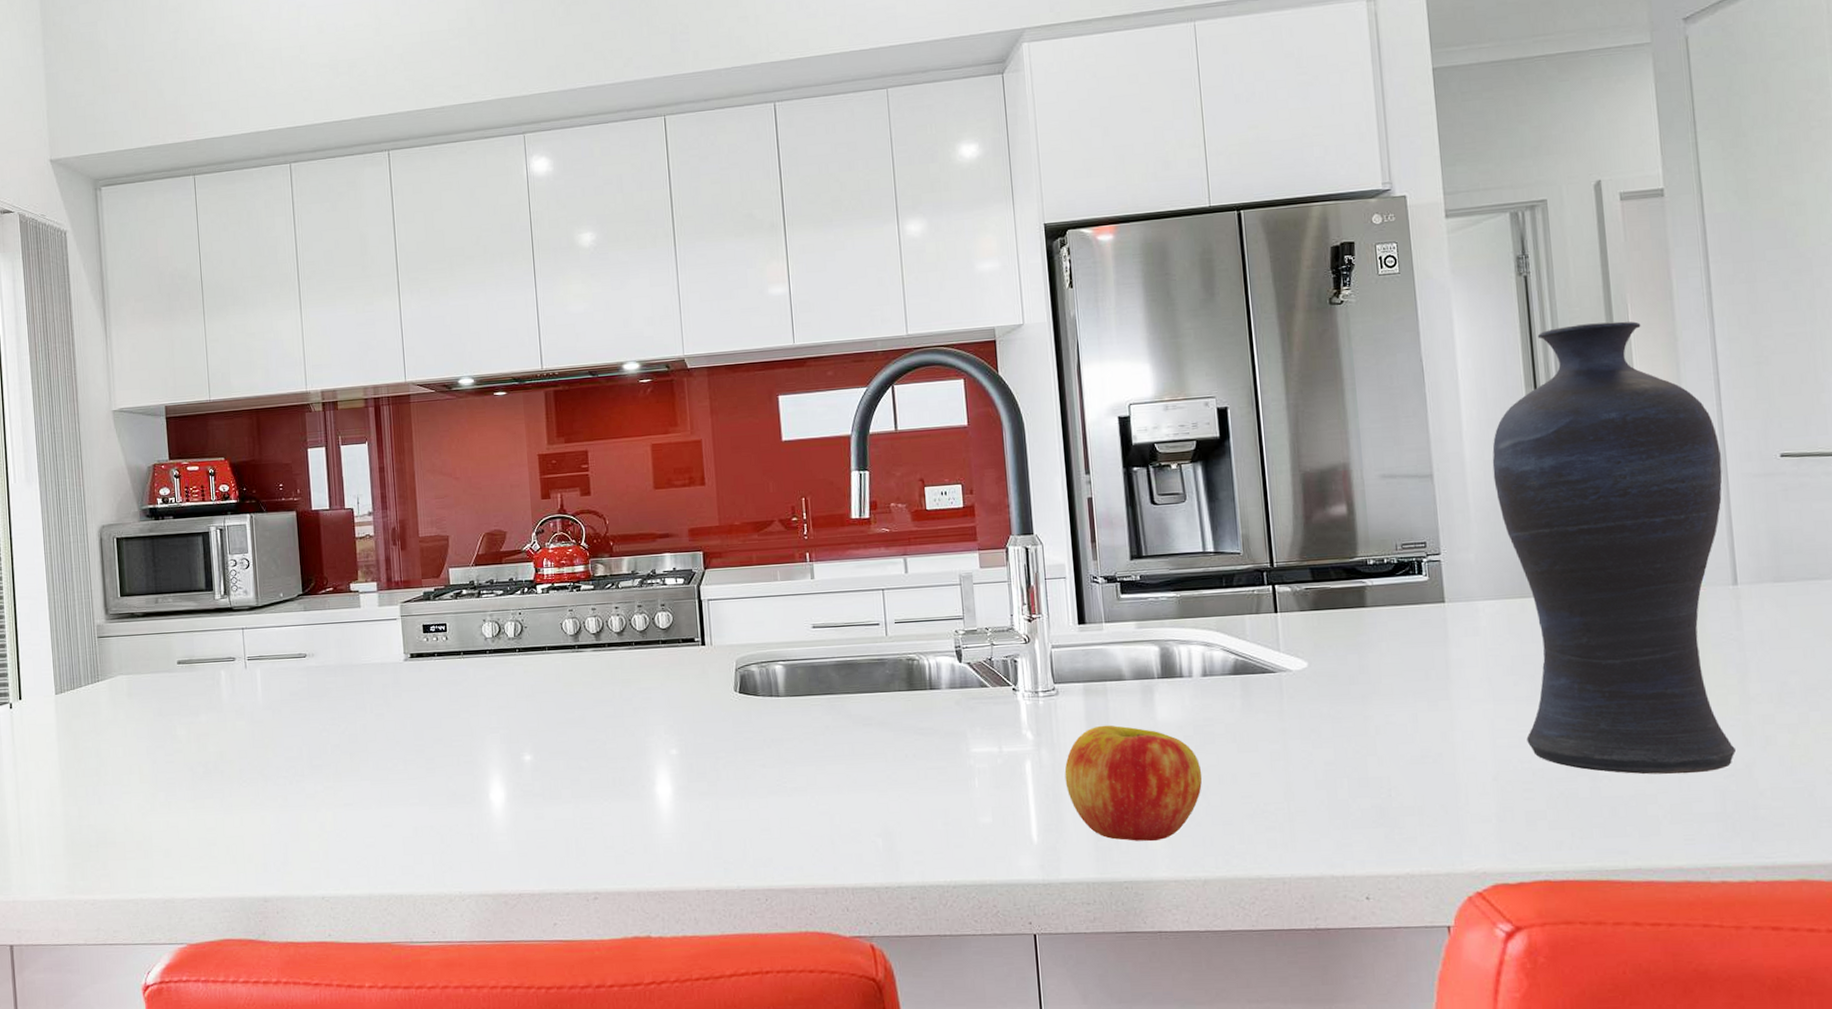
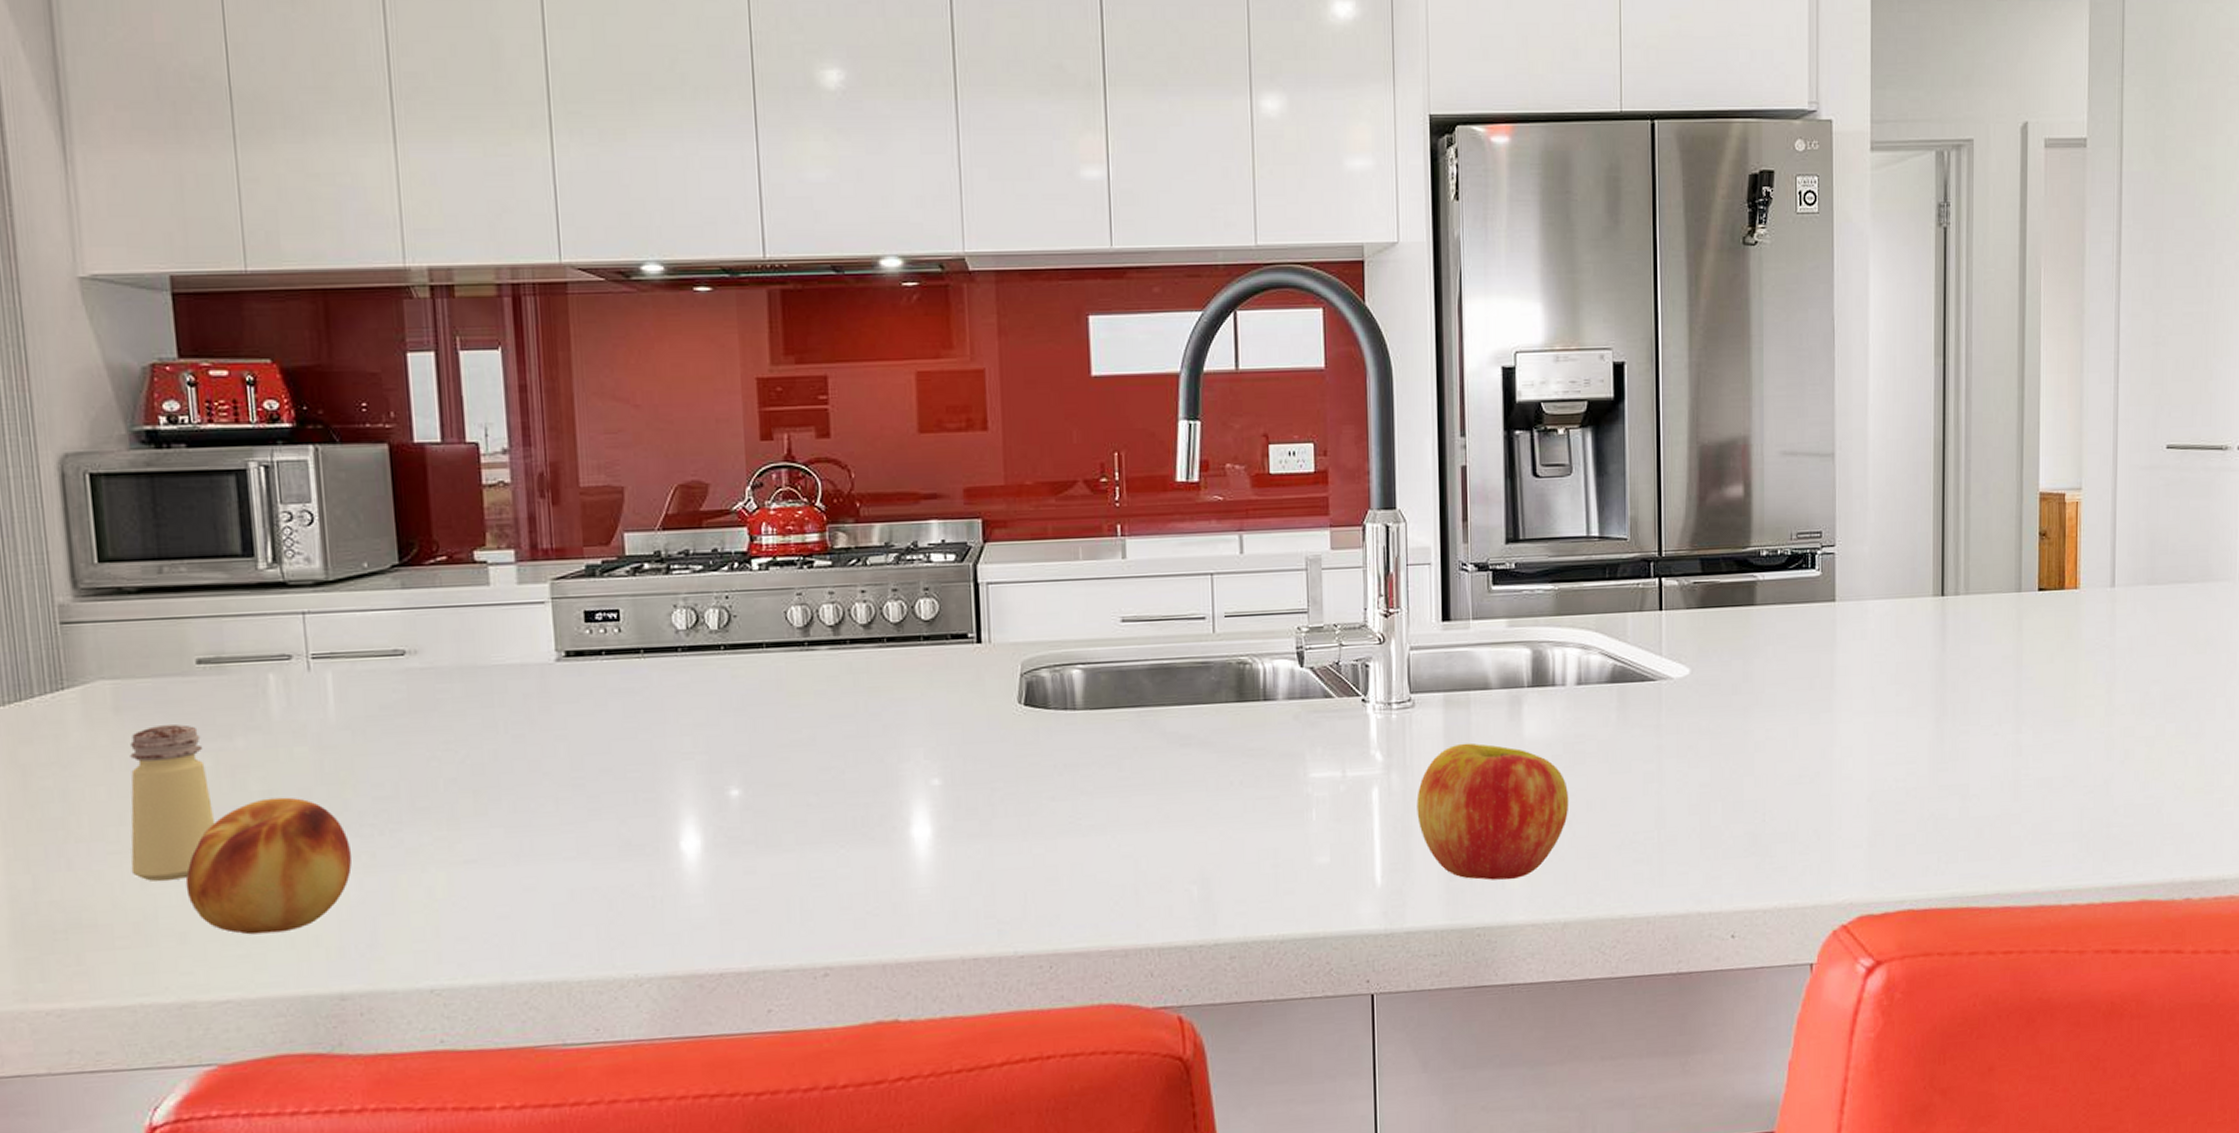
saltshaker: none [136,705,188,813] -> present [130,724,216,881]
fruit: none [169,756,272,853] -> present [185,797,352,935]
vase: present [1492,321,1735,775] -> none [1895,287,2113,793]

